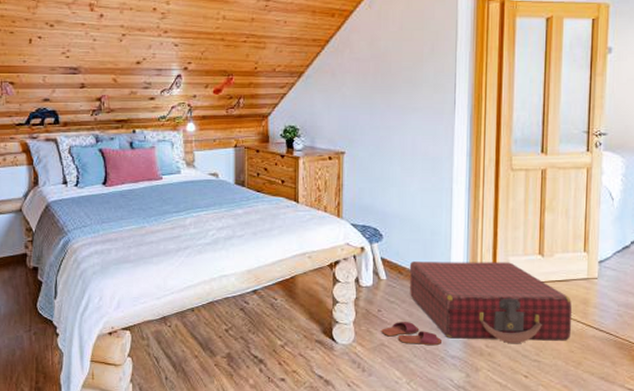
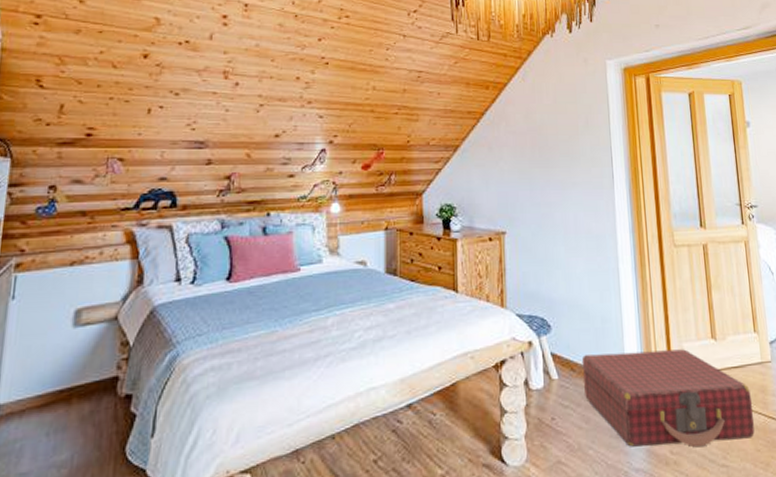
slippers: present [381,322,441,346] -> none [556,430,623,459]

